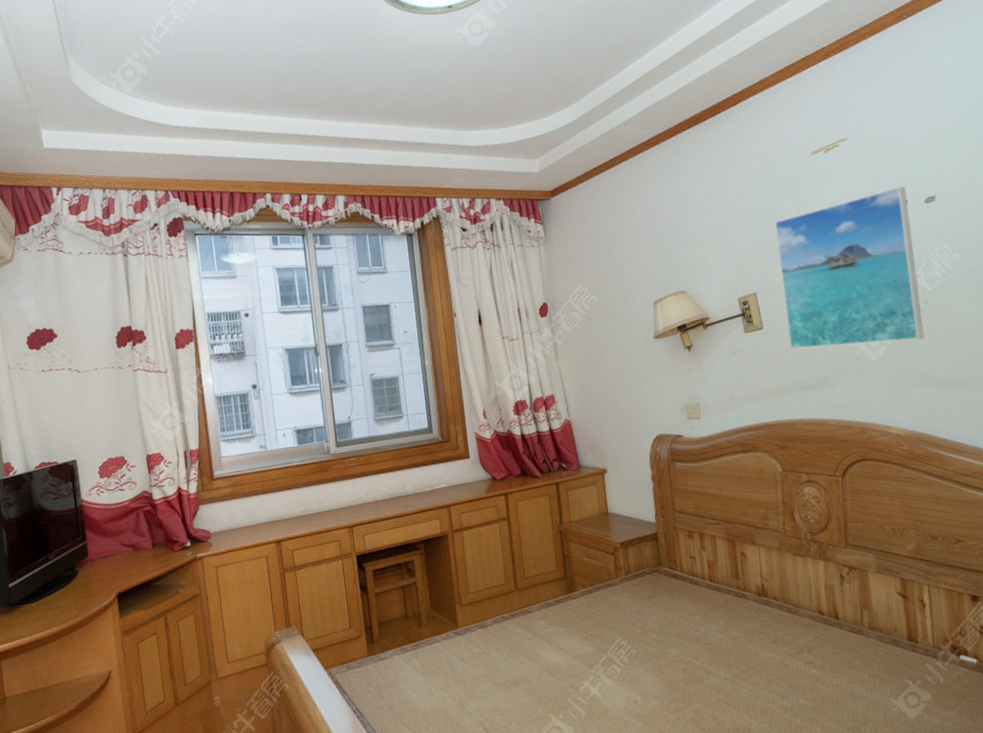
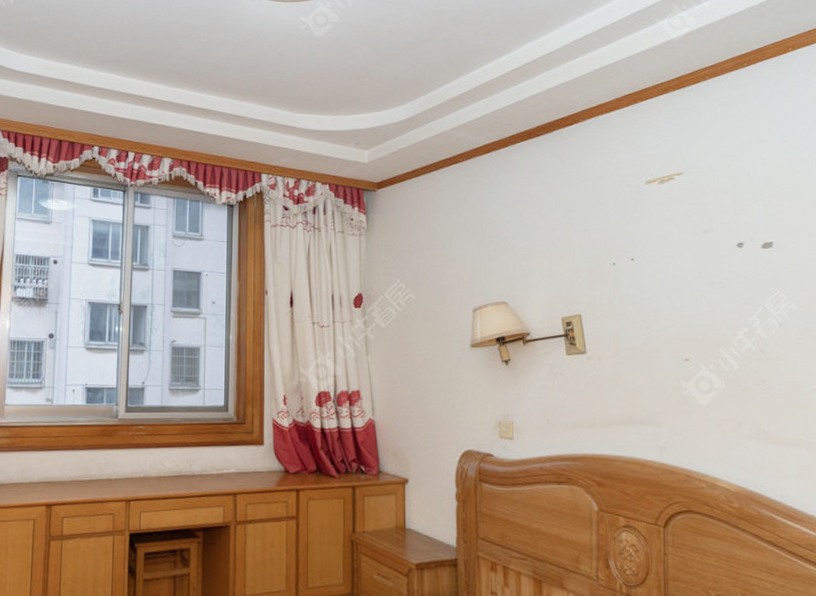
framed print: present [774,186,924,349] -> none [604,227,758,389]

